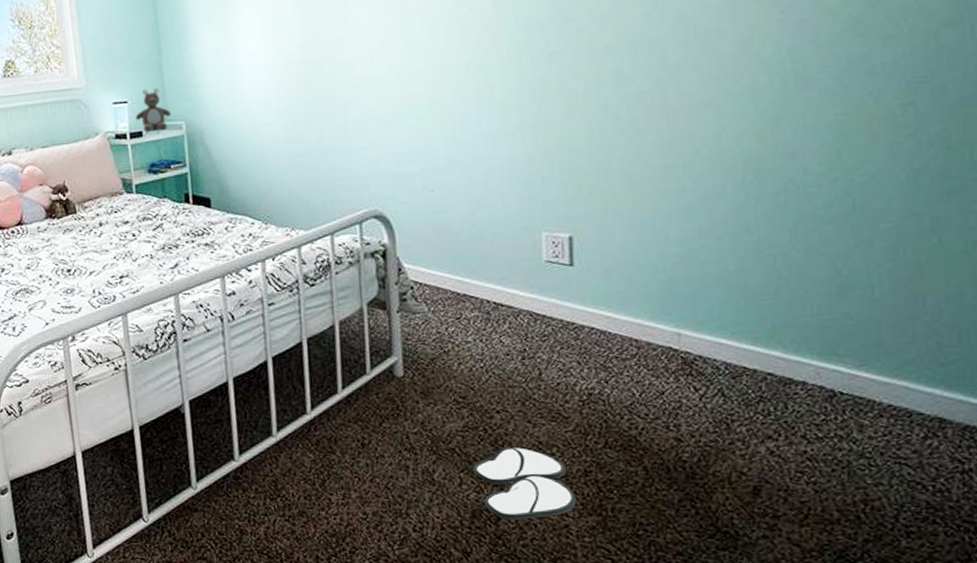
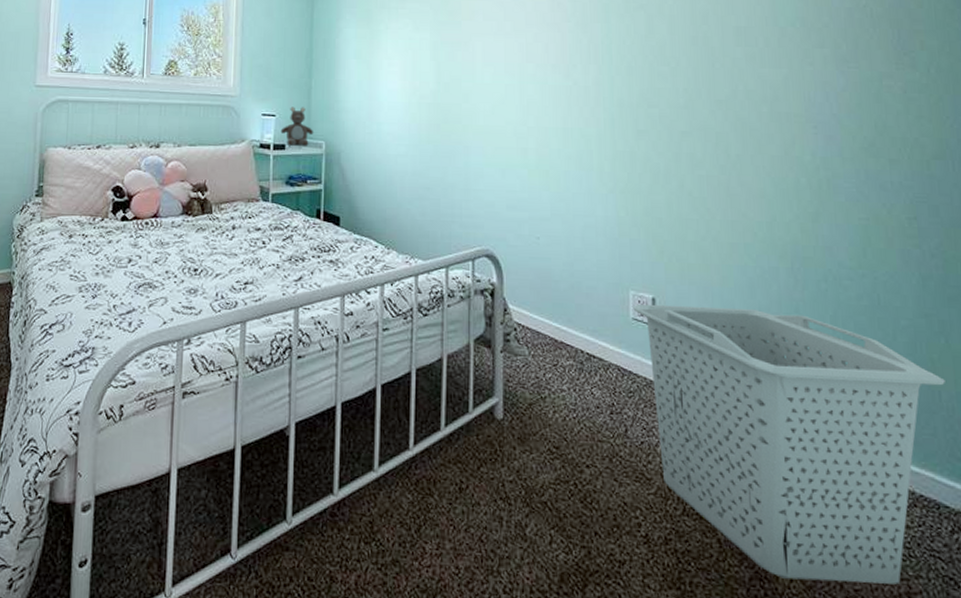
slippers: present [472,447,577,520] -> none [562,506,658,588]
laundry basket: none [546,232,933,497] -> present [633,303,945,585]

